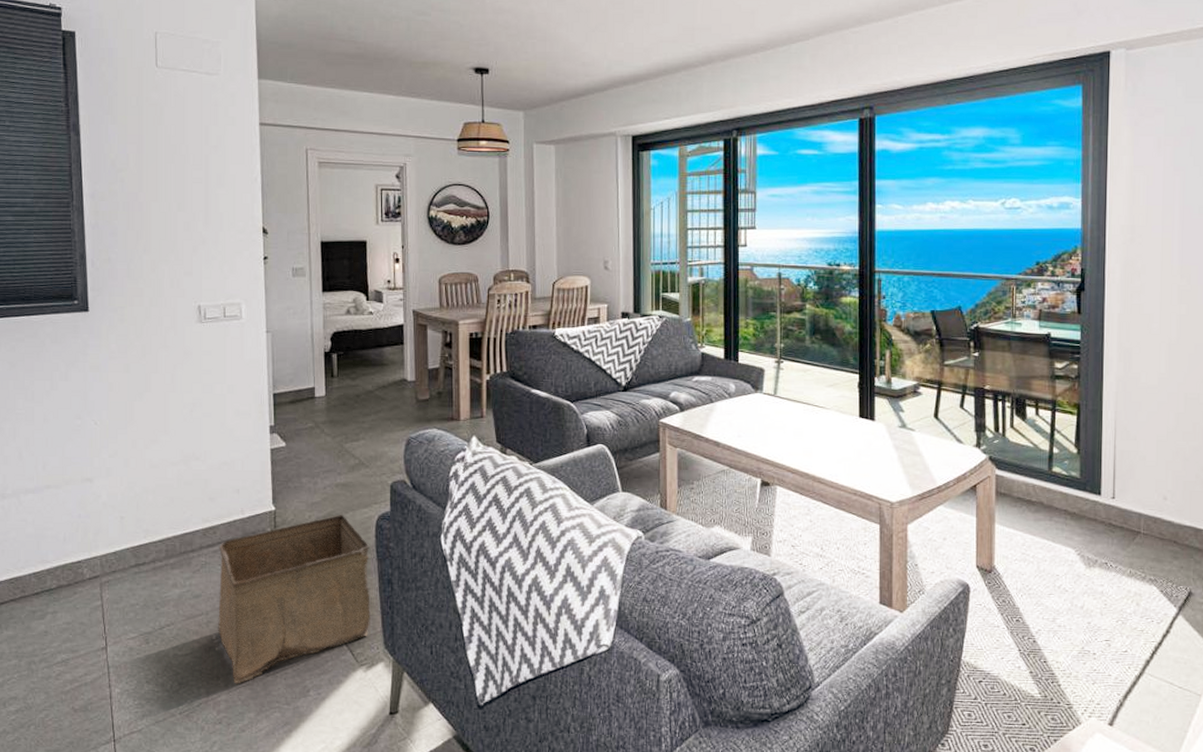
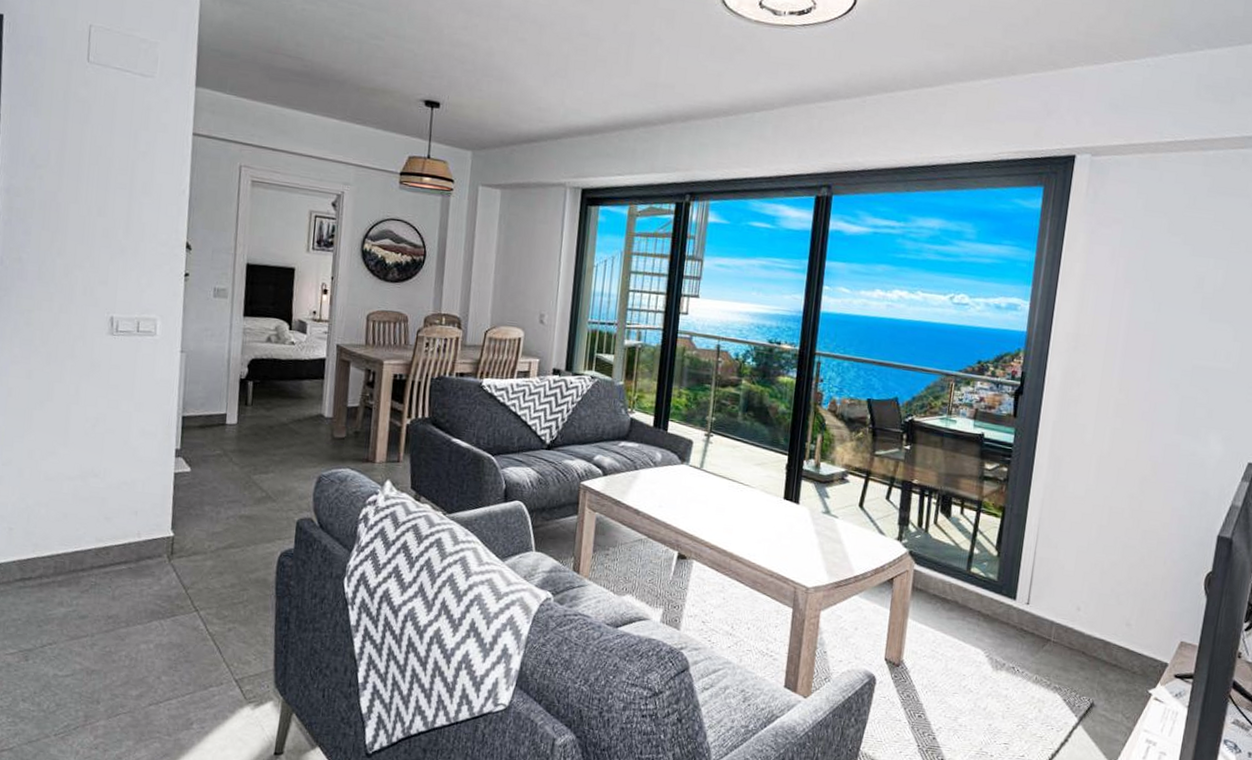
storage bin: present [218,514,370,684] -> none [102,546,269,711]

